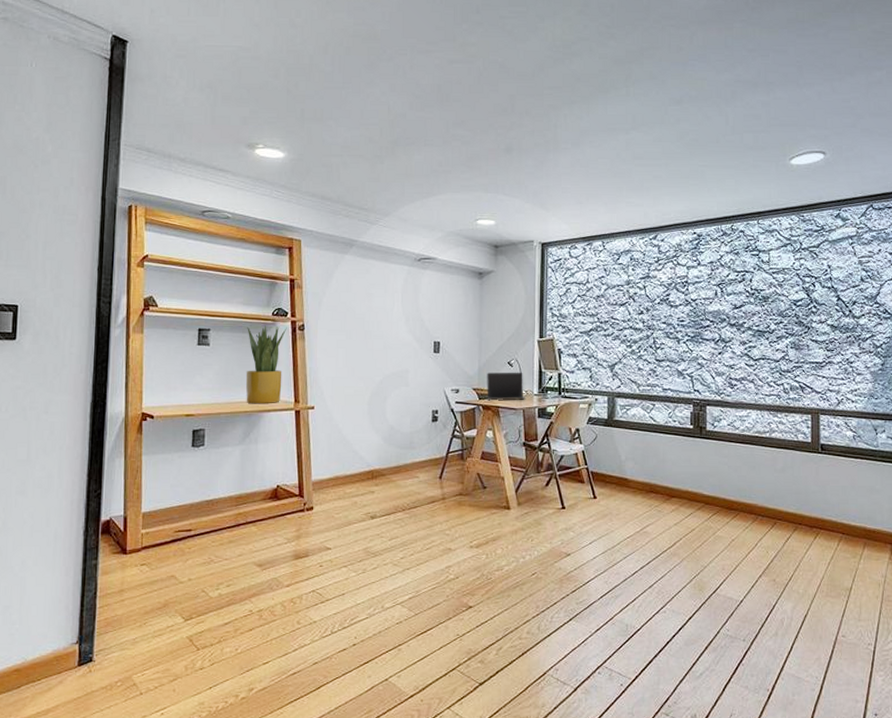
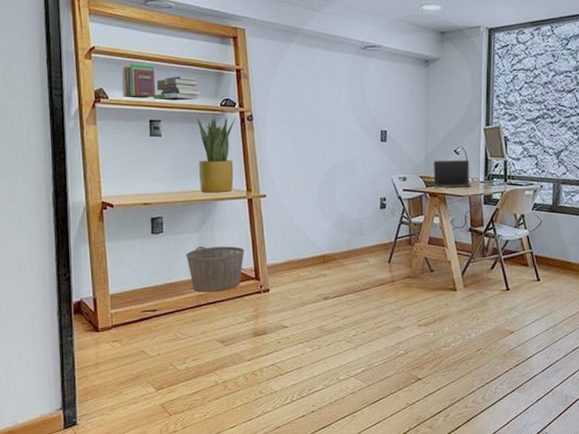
books: none [172,273,207,307] -> present [121,64,156,98]
books: none [204,285,253,310] -> present [153,76,201,101]
basket: none [227,460,289,511] -> present [186,246,245,293]

